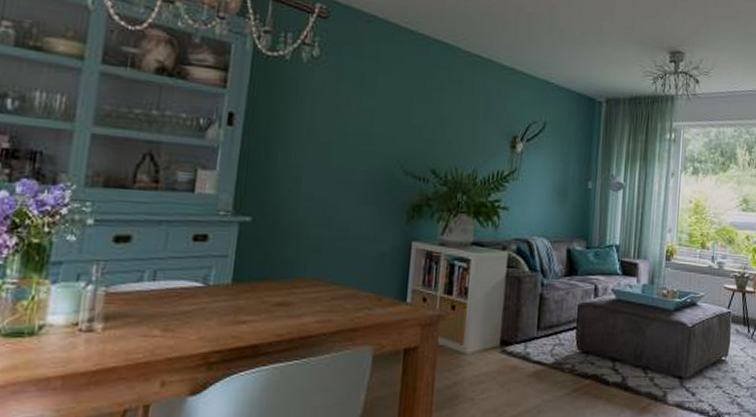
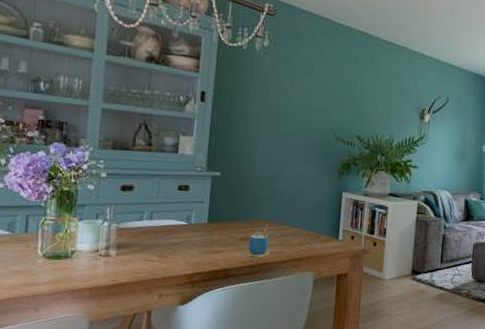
cup: none [282,284,315,329] -> present [246,224,270,258]

